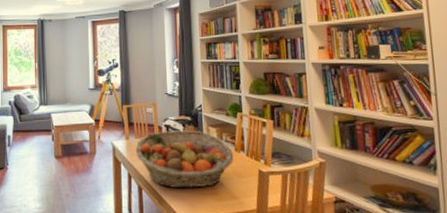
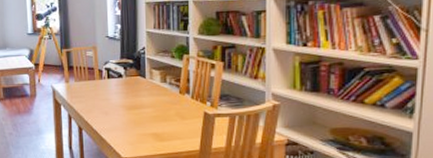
fruit basket: present [135,130,234,189] -> none [75,73,178,129]

